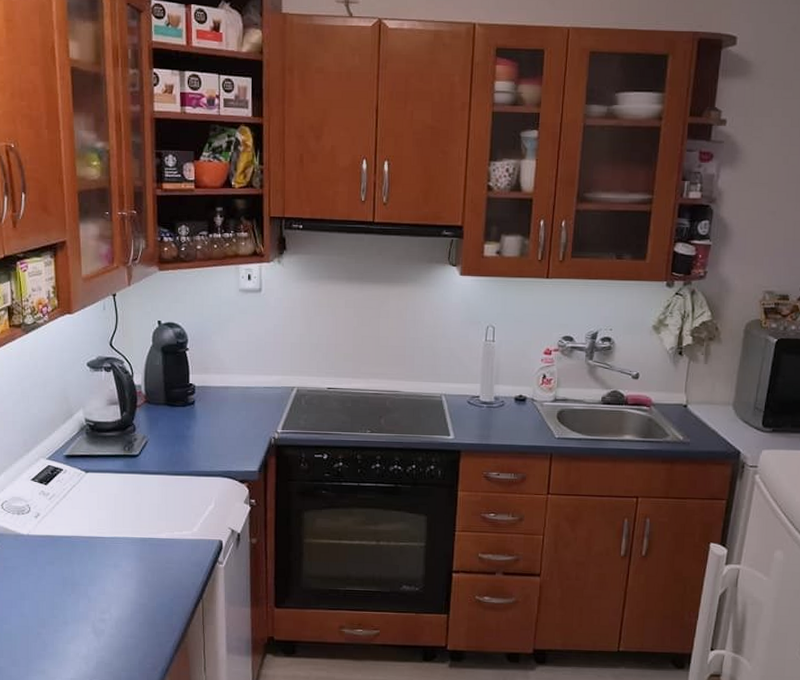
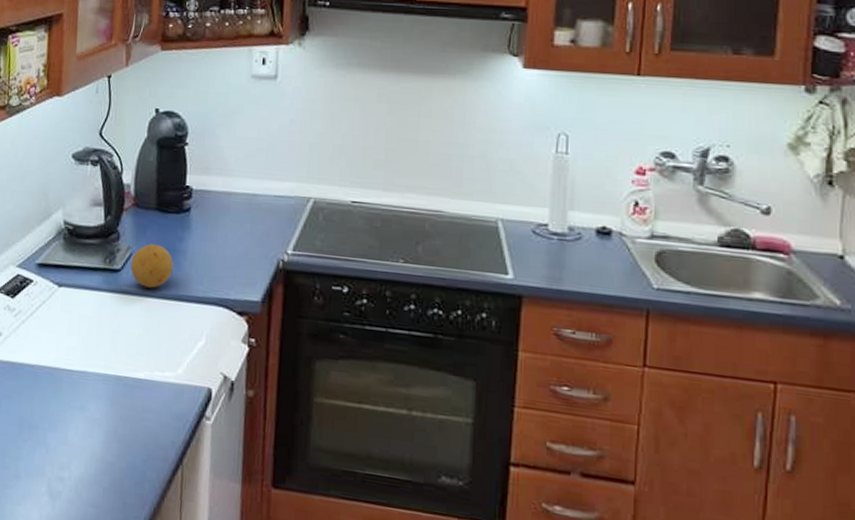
fruit: none [147,432,184,467] -> present [130,244,174,288]

